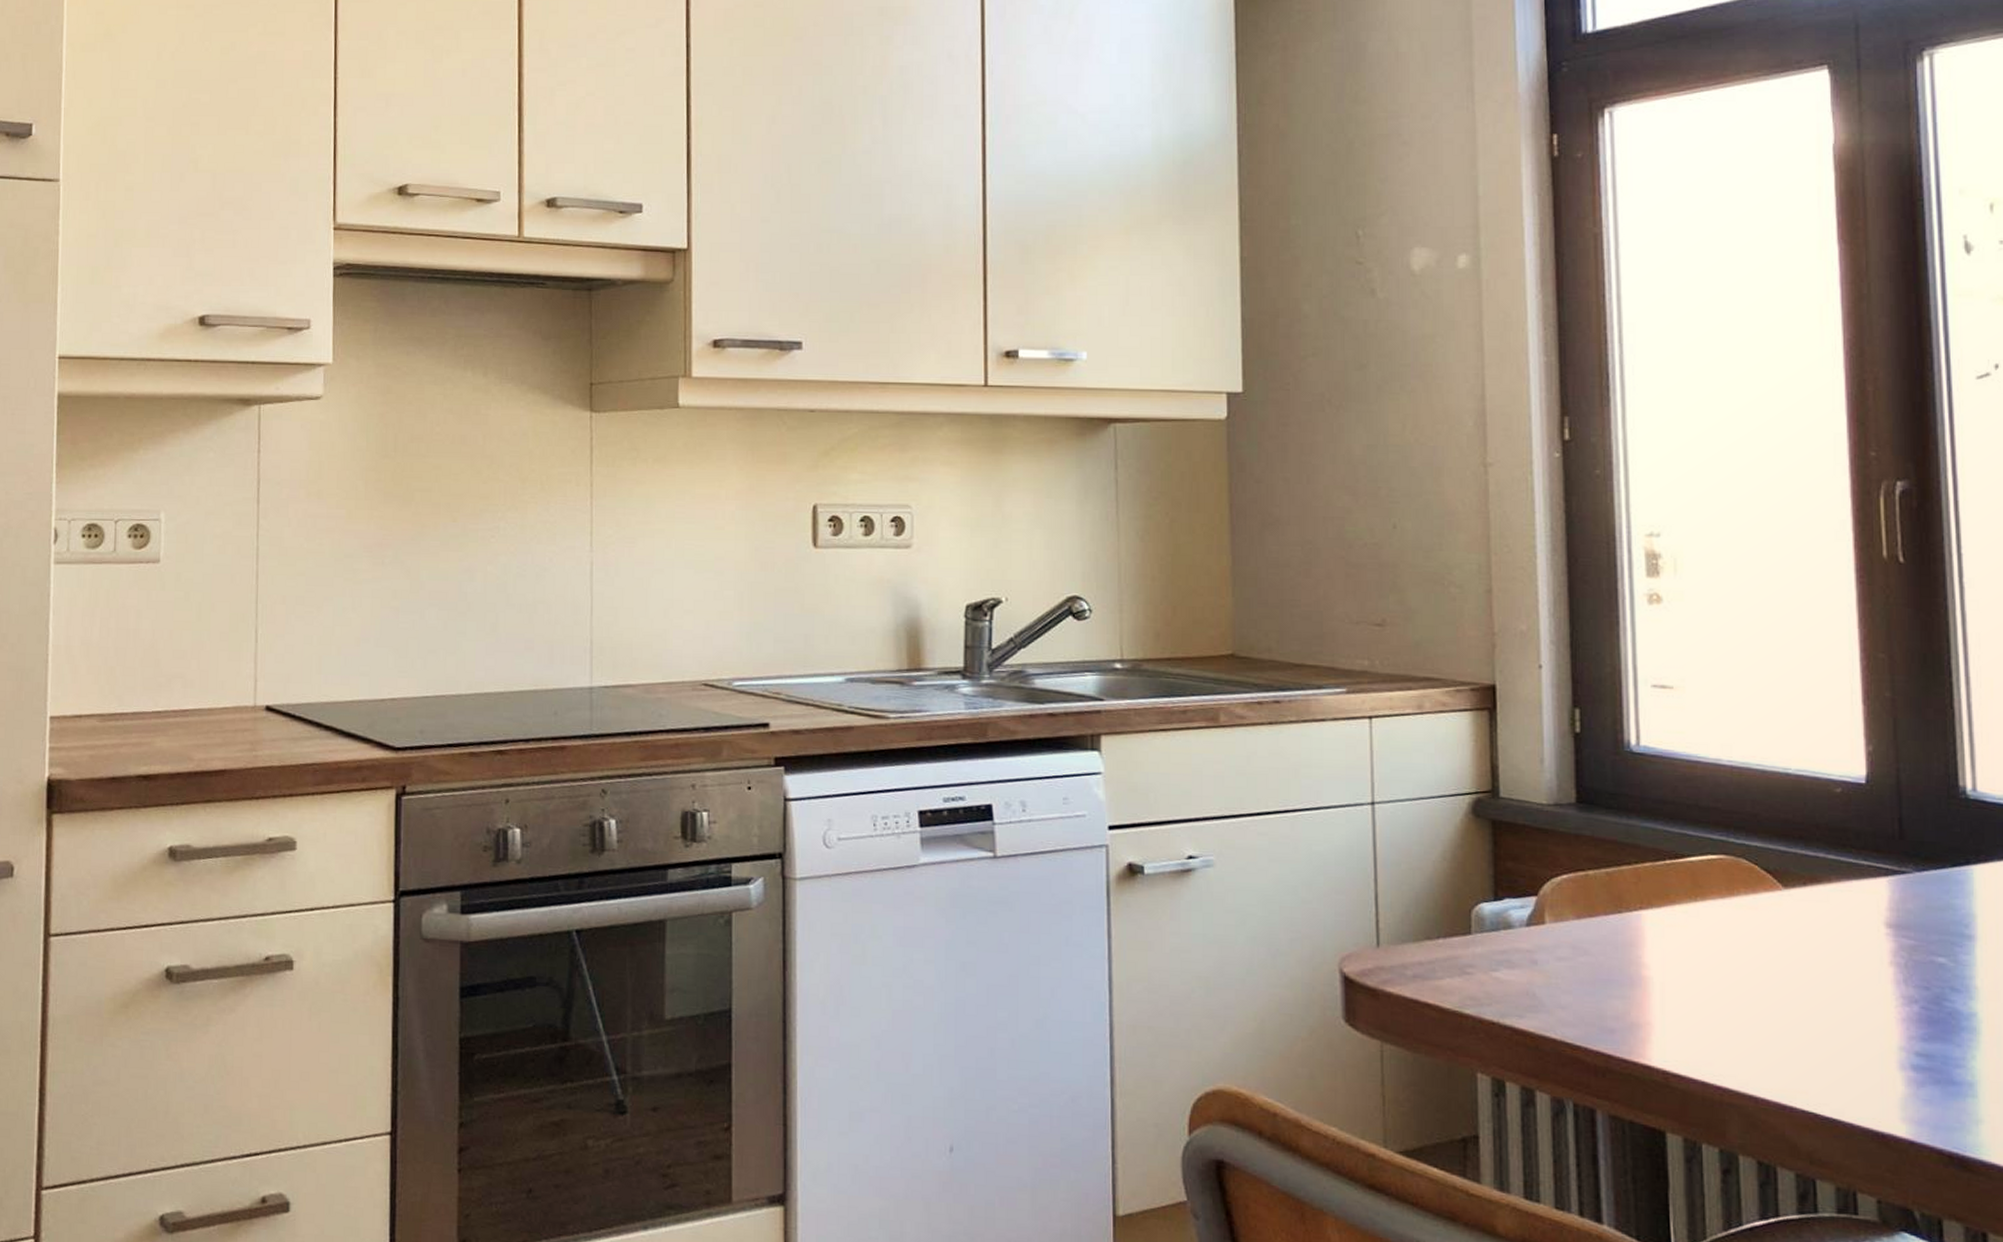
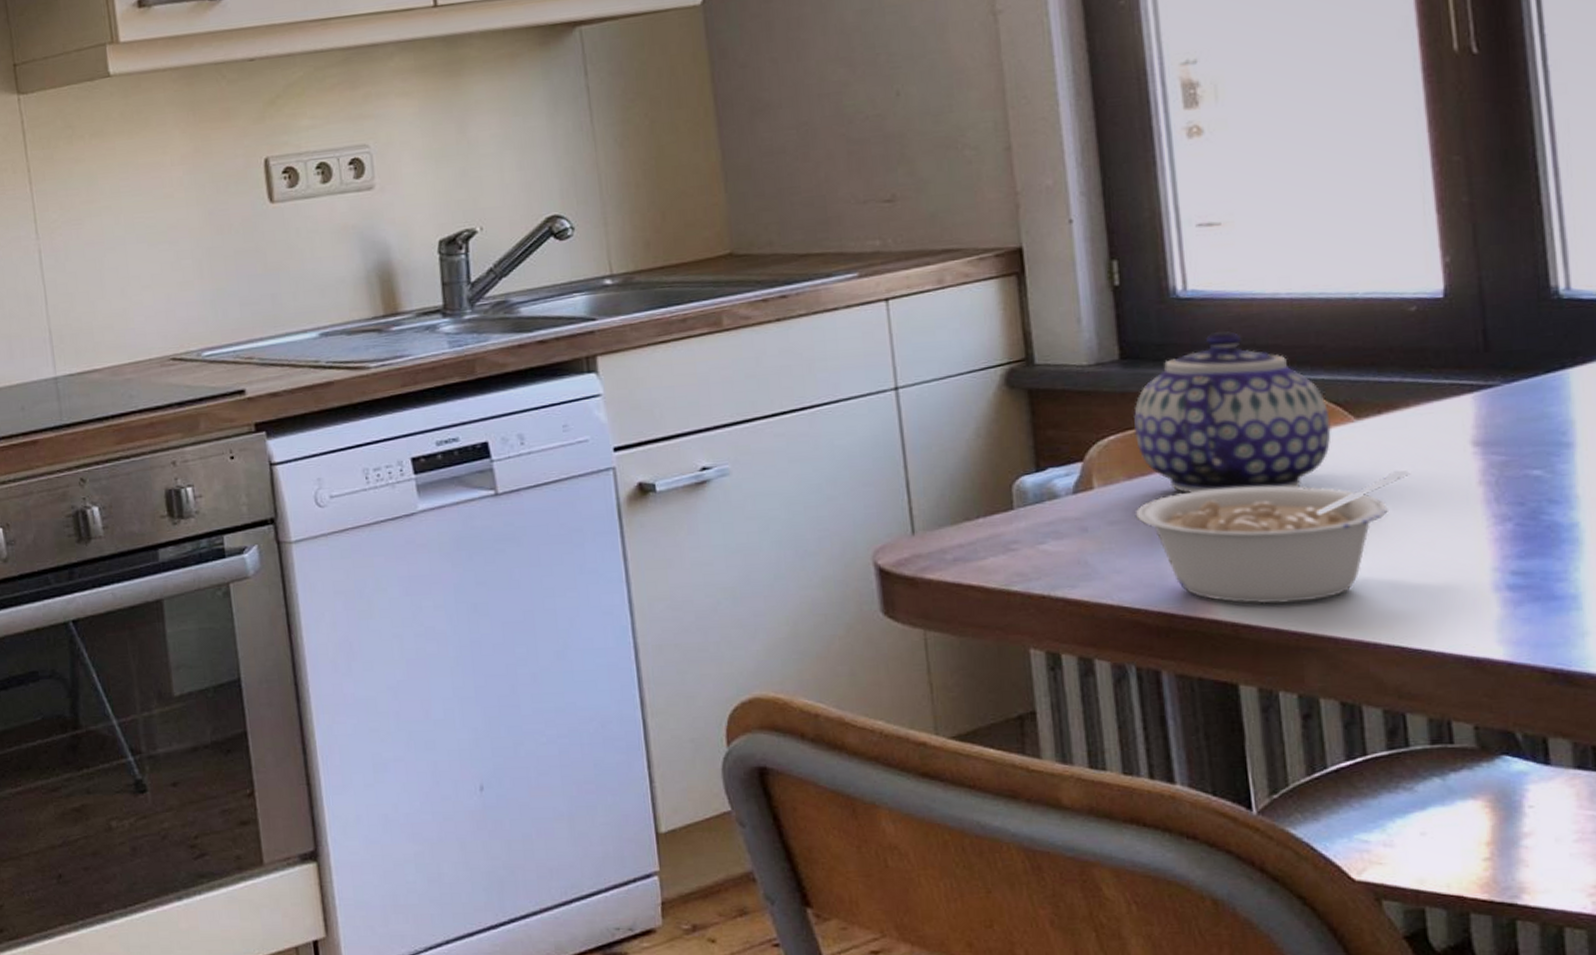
legume: none [1581,938,1830,1058] -> present [1135,469,1411,604]
teapot: none [1584,789,1761,947] -> present [1134,331,1331,493]

